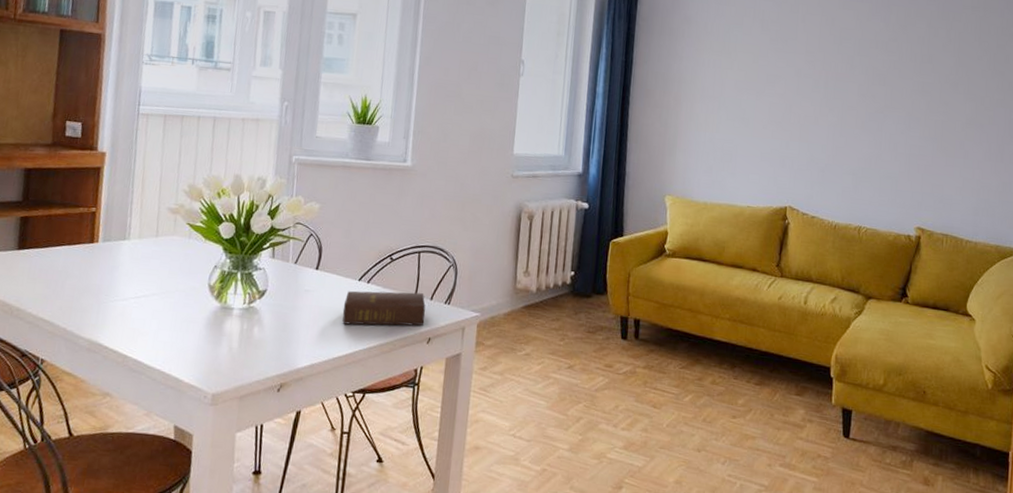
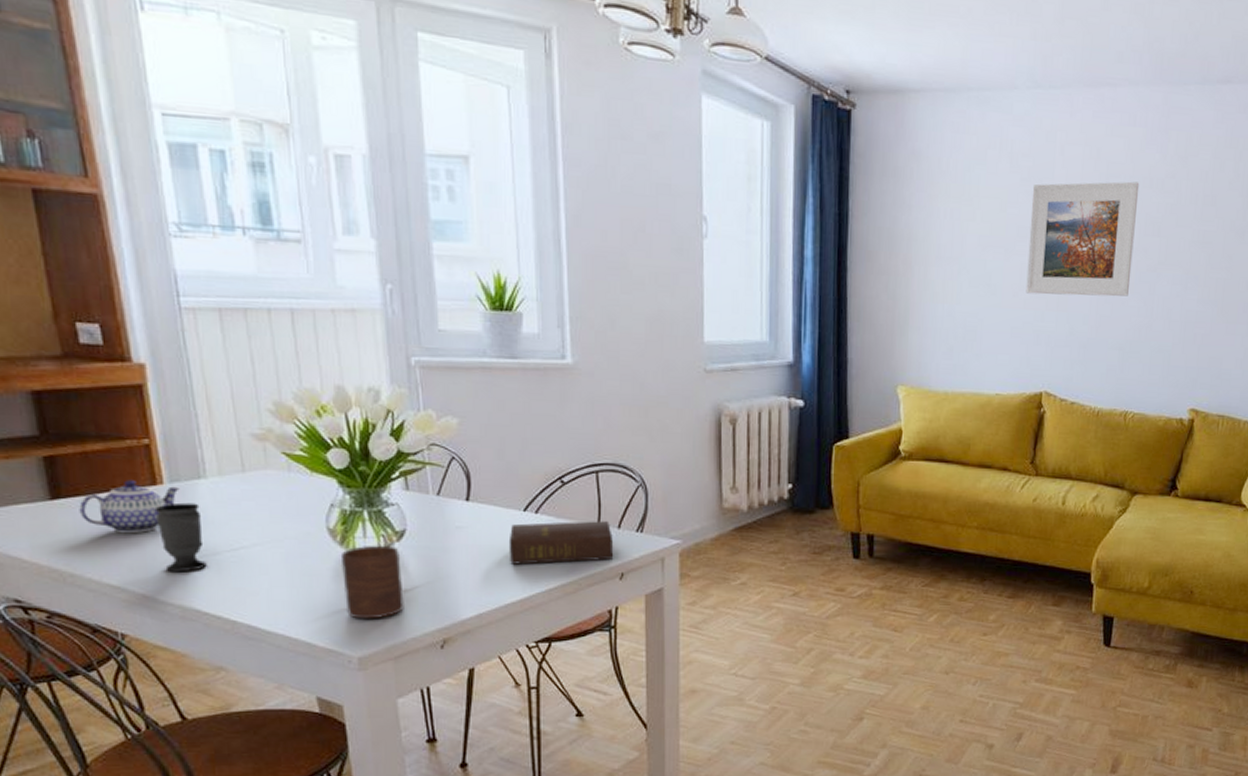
teapot: none [35,238,109,280] -> present [79,480,179,534]
cup: none [85,257,120,313] -> present [154,502,207,572]
cup: none [211,300,259,362] -> present [342,545,404,619]
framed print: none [773,43,867,132] -> present [1026,181,1140,297]

